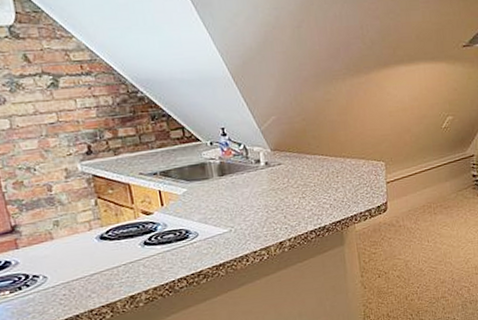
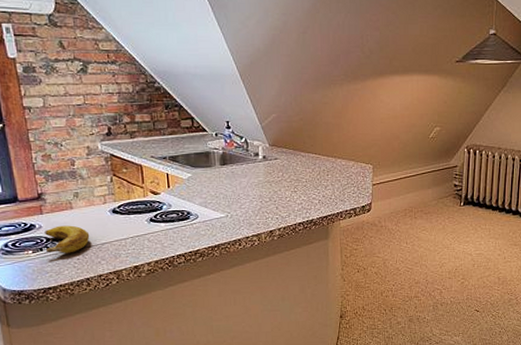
banana: none [22,257,76,291] -> present [45,225,90,253]

